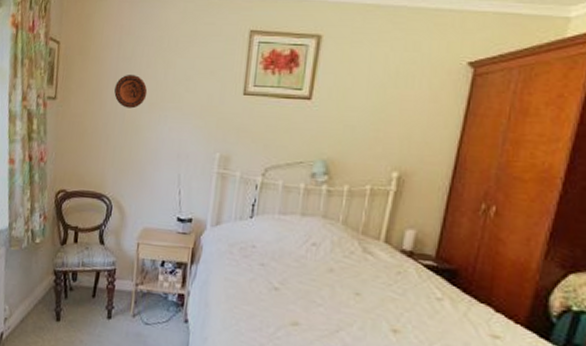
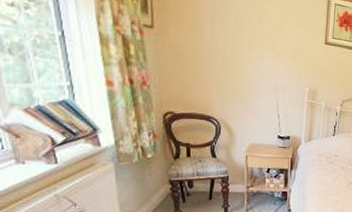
decorative plate: present [114,74,148,109] -> none [214,14,245,45]

